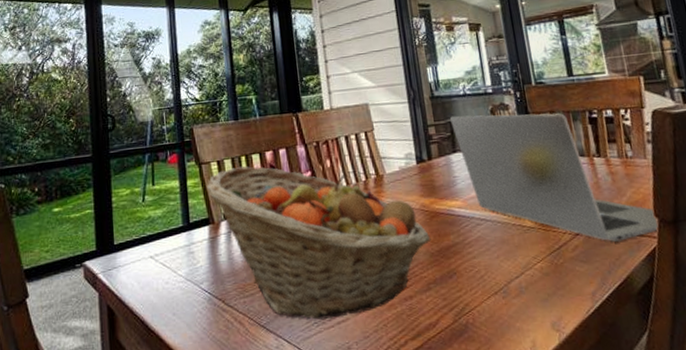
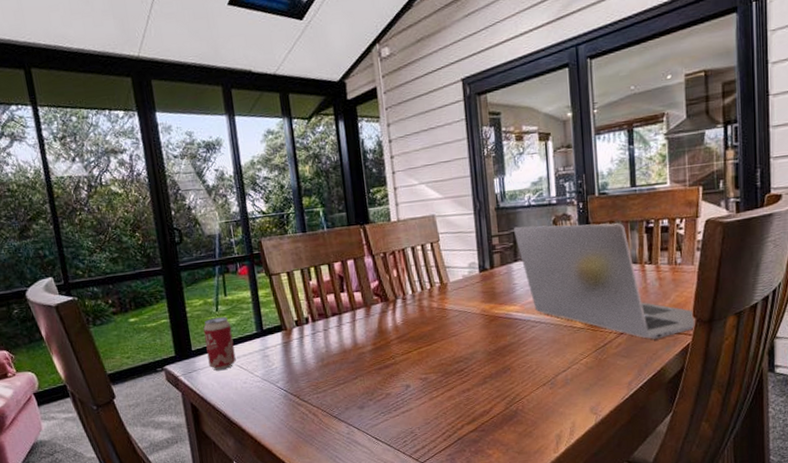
beverage can: none [128,208,159,268] -> present [203,317,236,370]
fruit basket: present [207,166,431,320] -> none [278,276,489,410]

